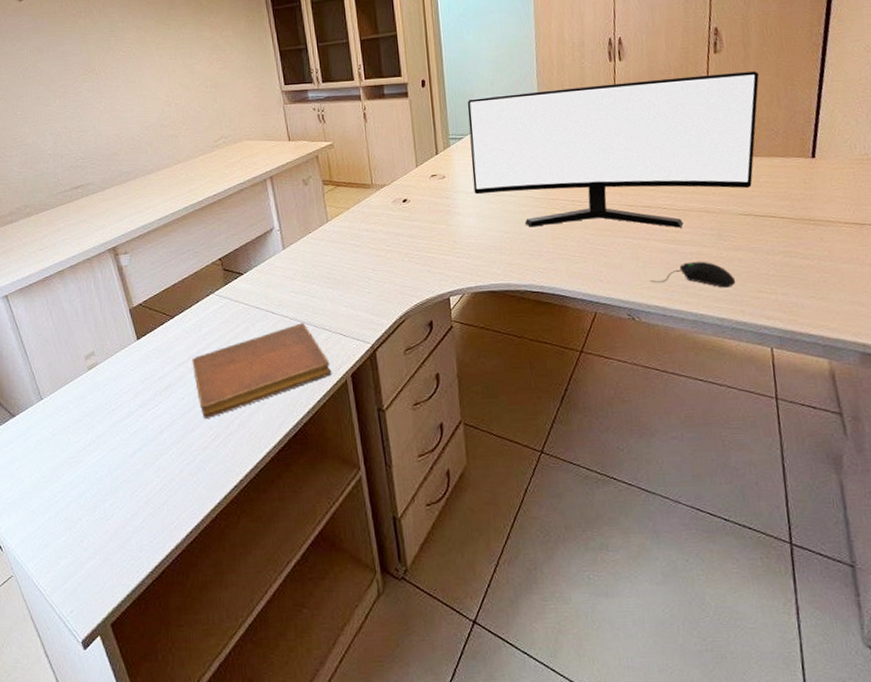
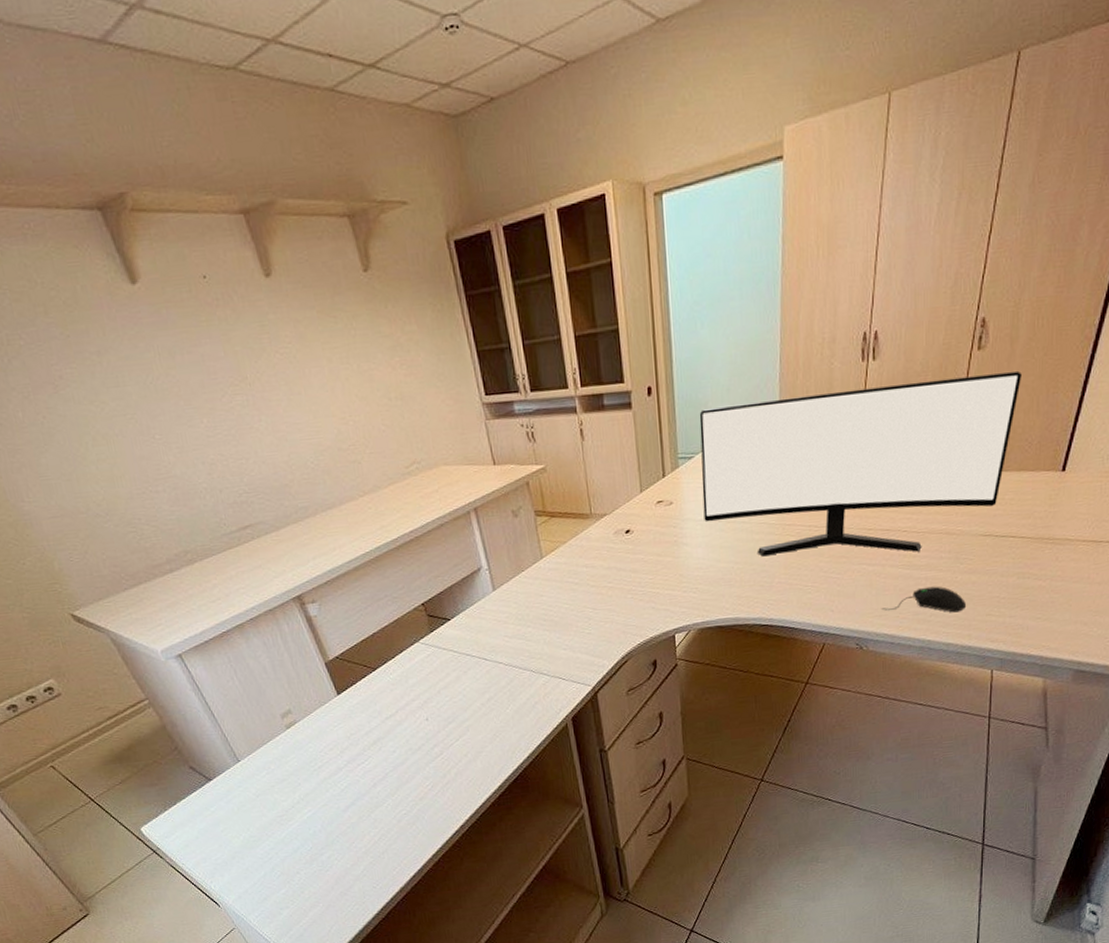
notebook: present [192,323,332,419] -> none [400,668,552,770]

